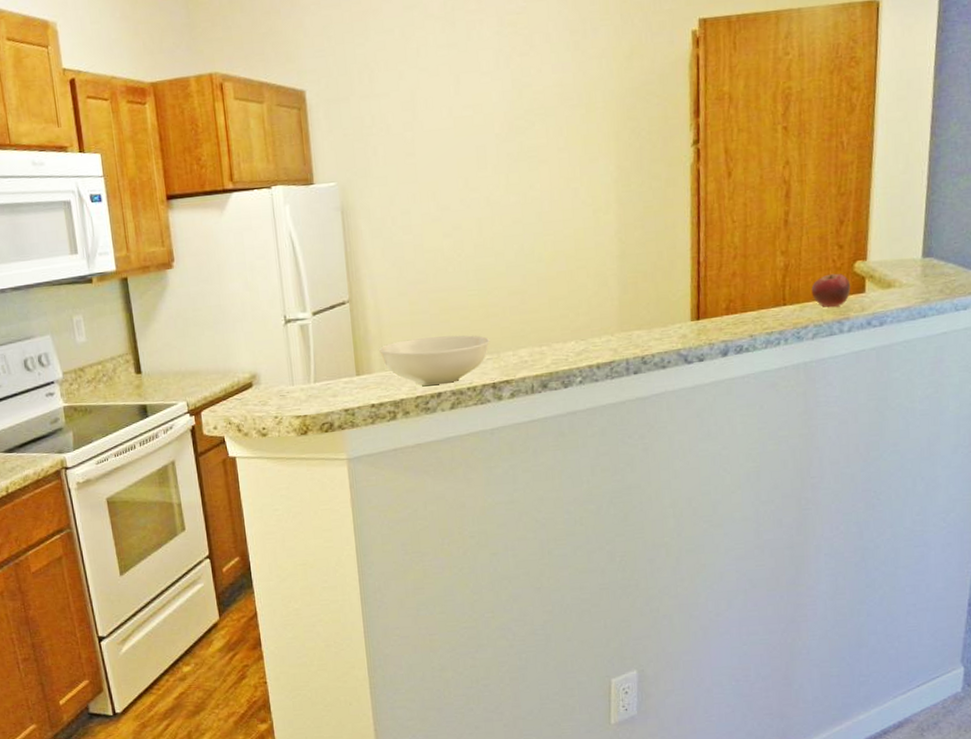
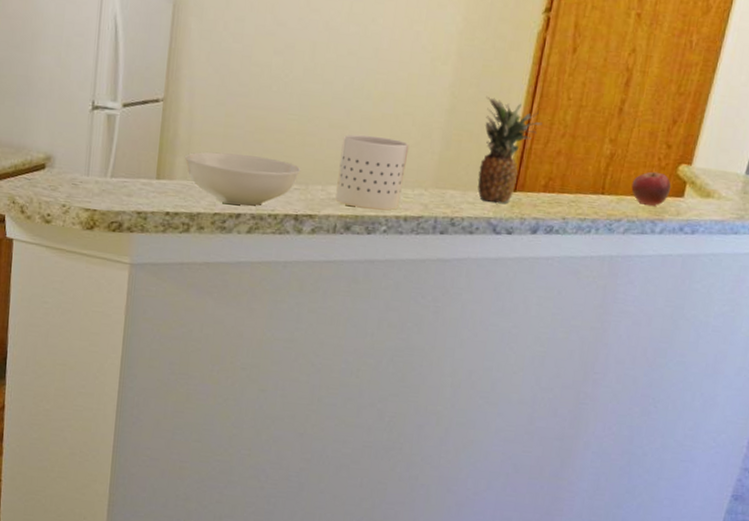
mug: none [523,293,590,366] -> present [334,134,410,211]
fruit: none [653,235,712,335] -> present [477,95,542,203]

